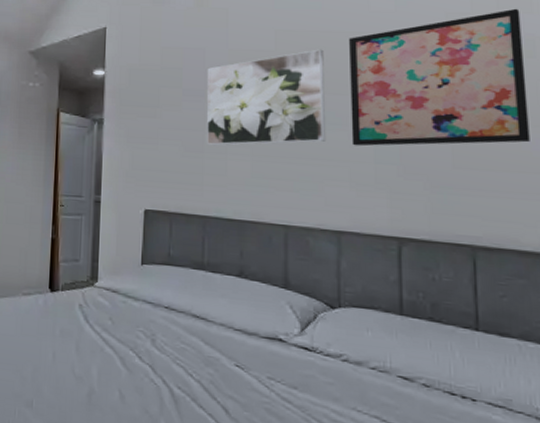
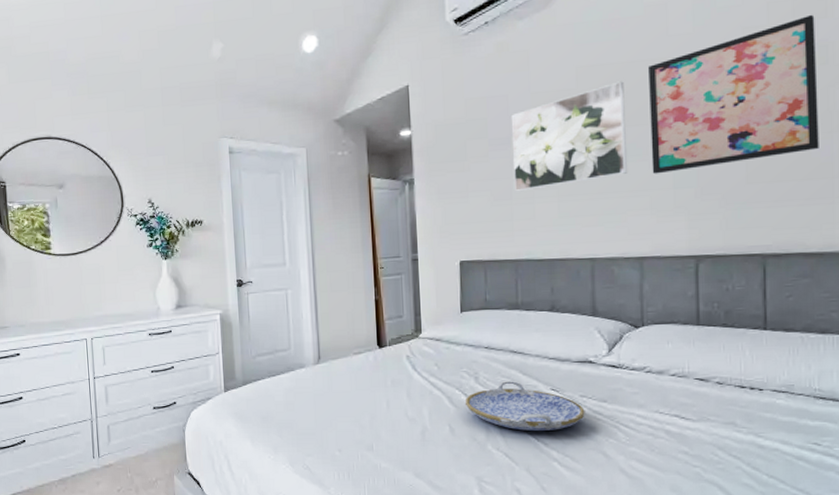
serving tray: none [138,347,273,415] -> present [465,380,585,432]

